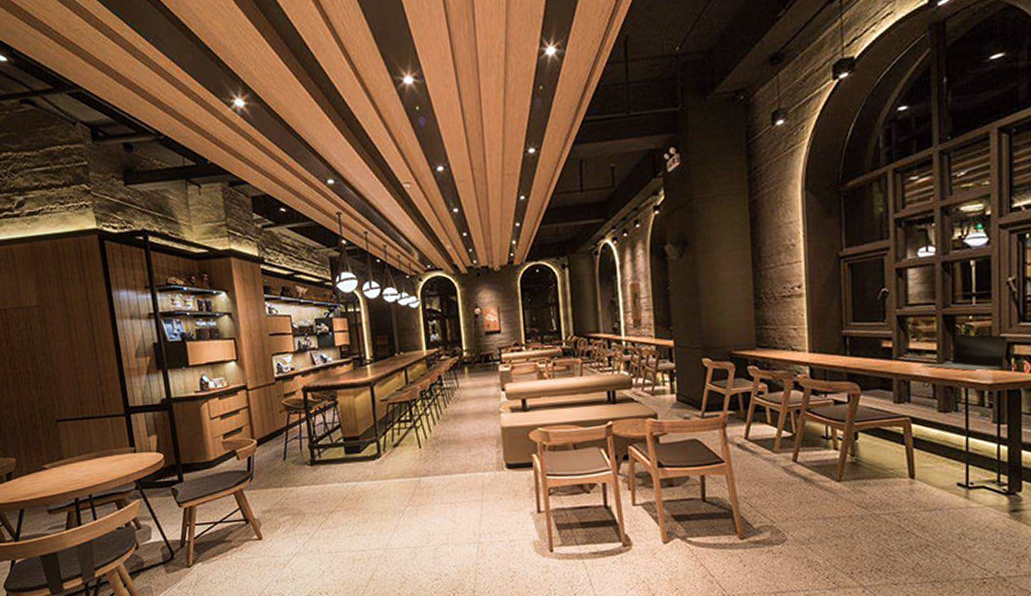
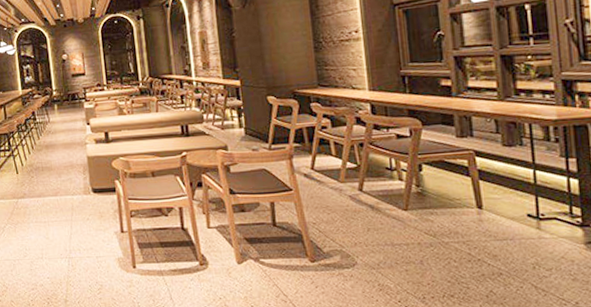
laptop: present [921,334,1009,371] -> none [481,73,571,108]

